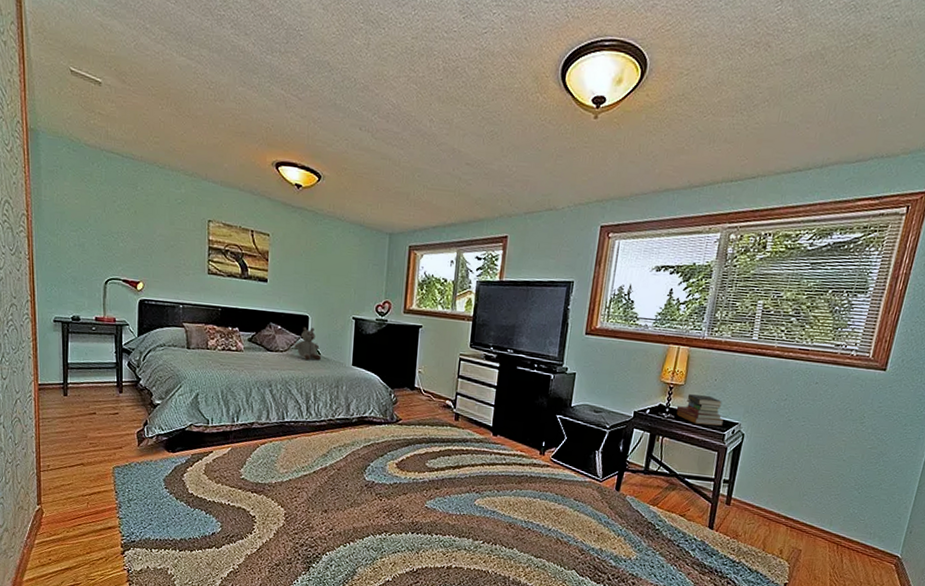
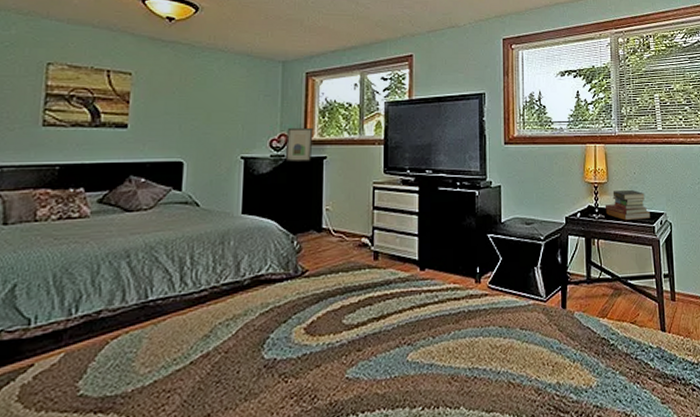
stuffed bear: present [294,327,322,361] -> none [163,175,201,217]
picture frame: none [387,296,413,329] -> present [284,127,314,163]

